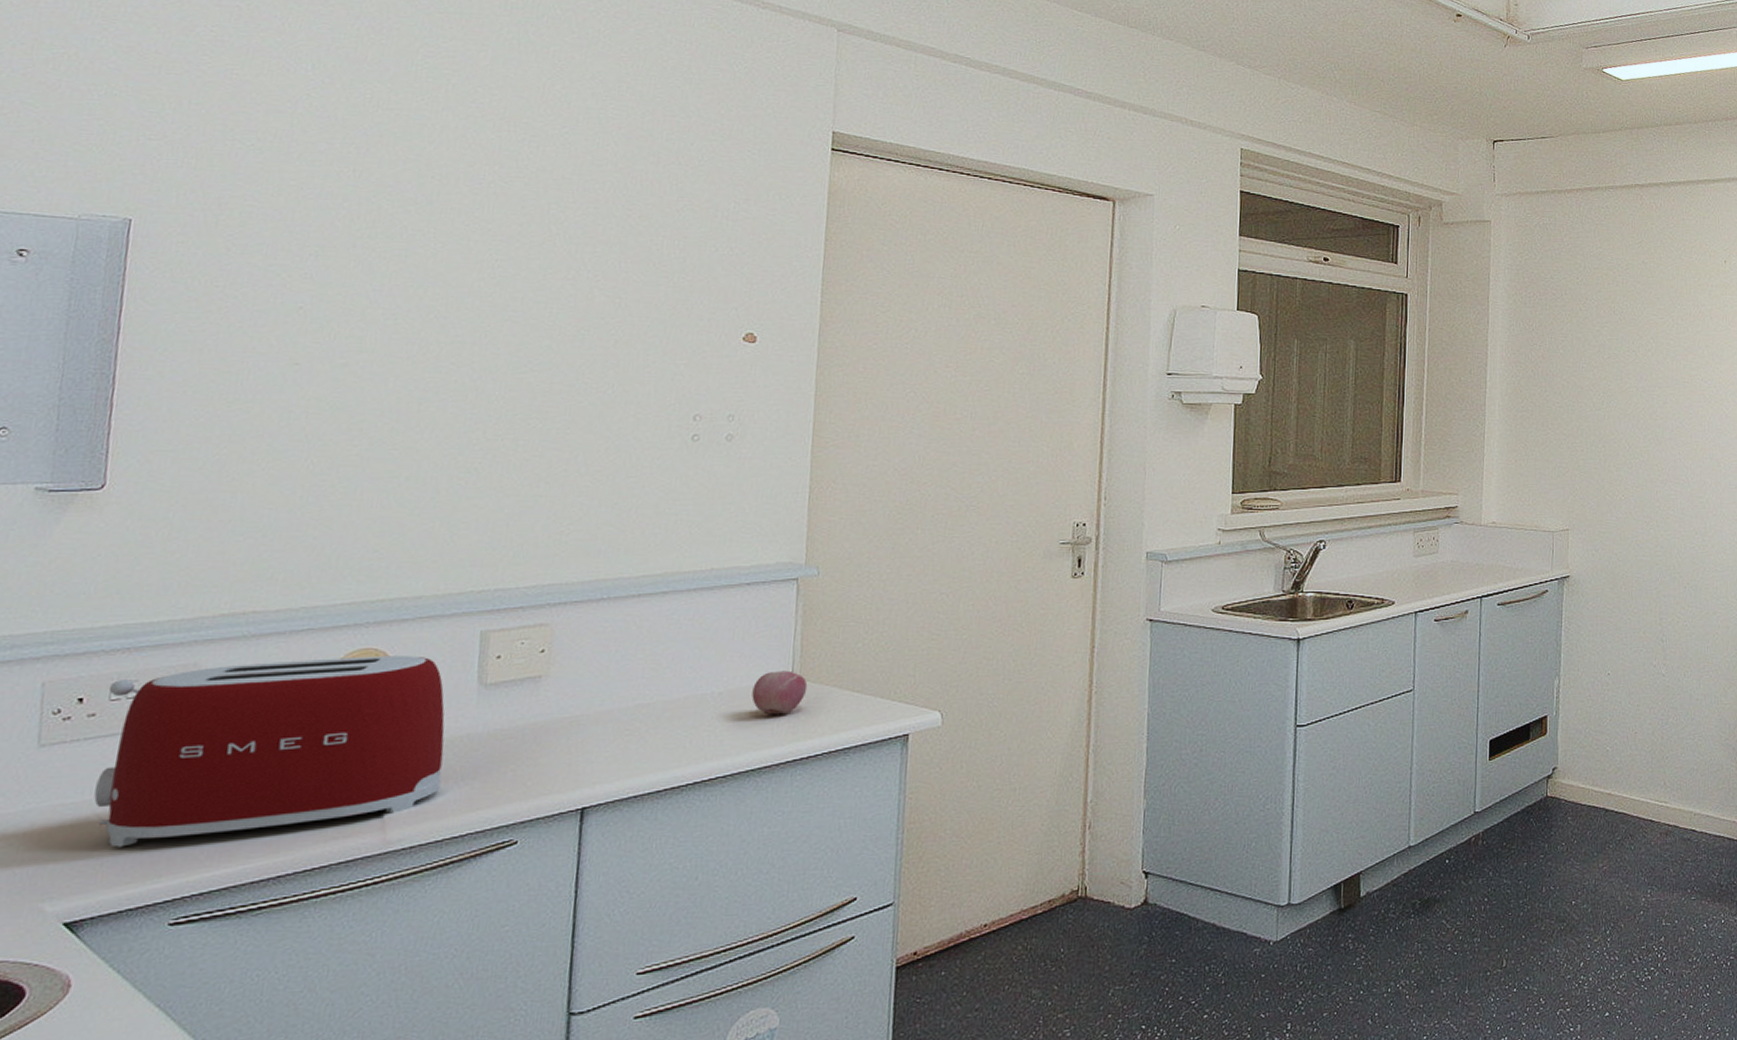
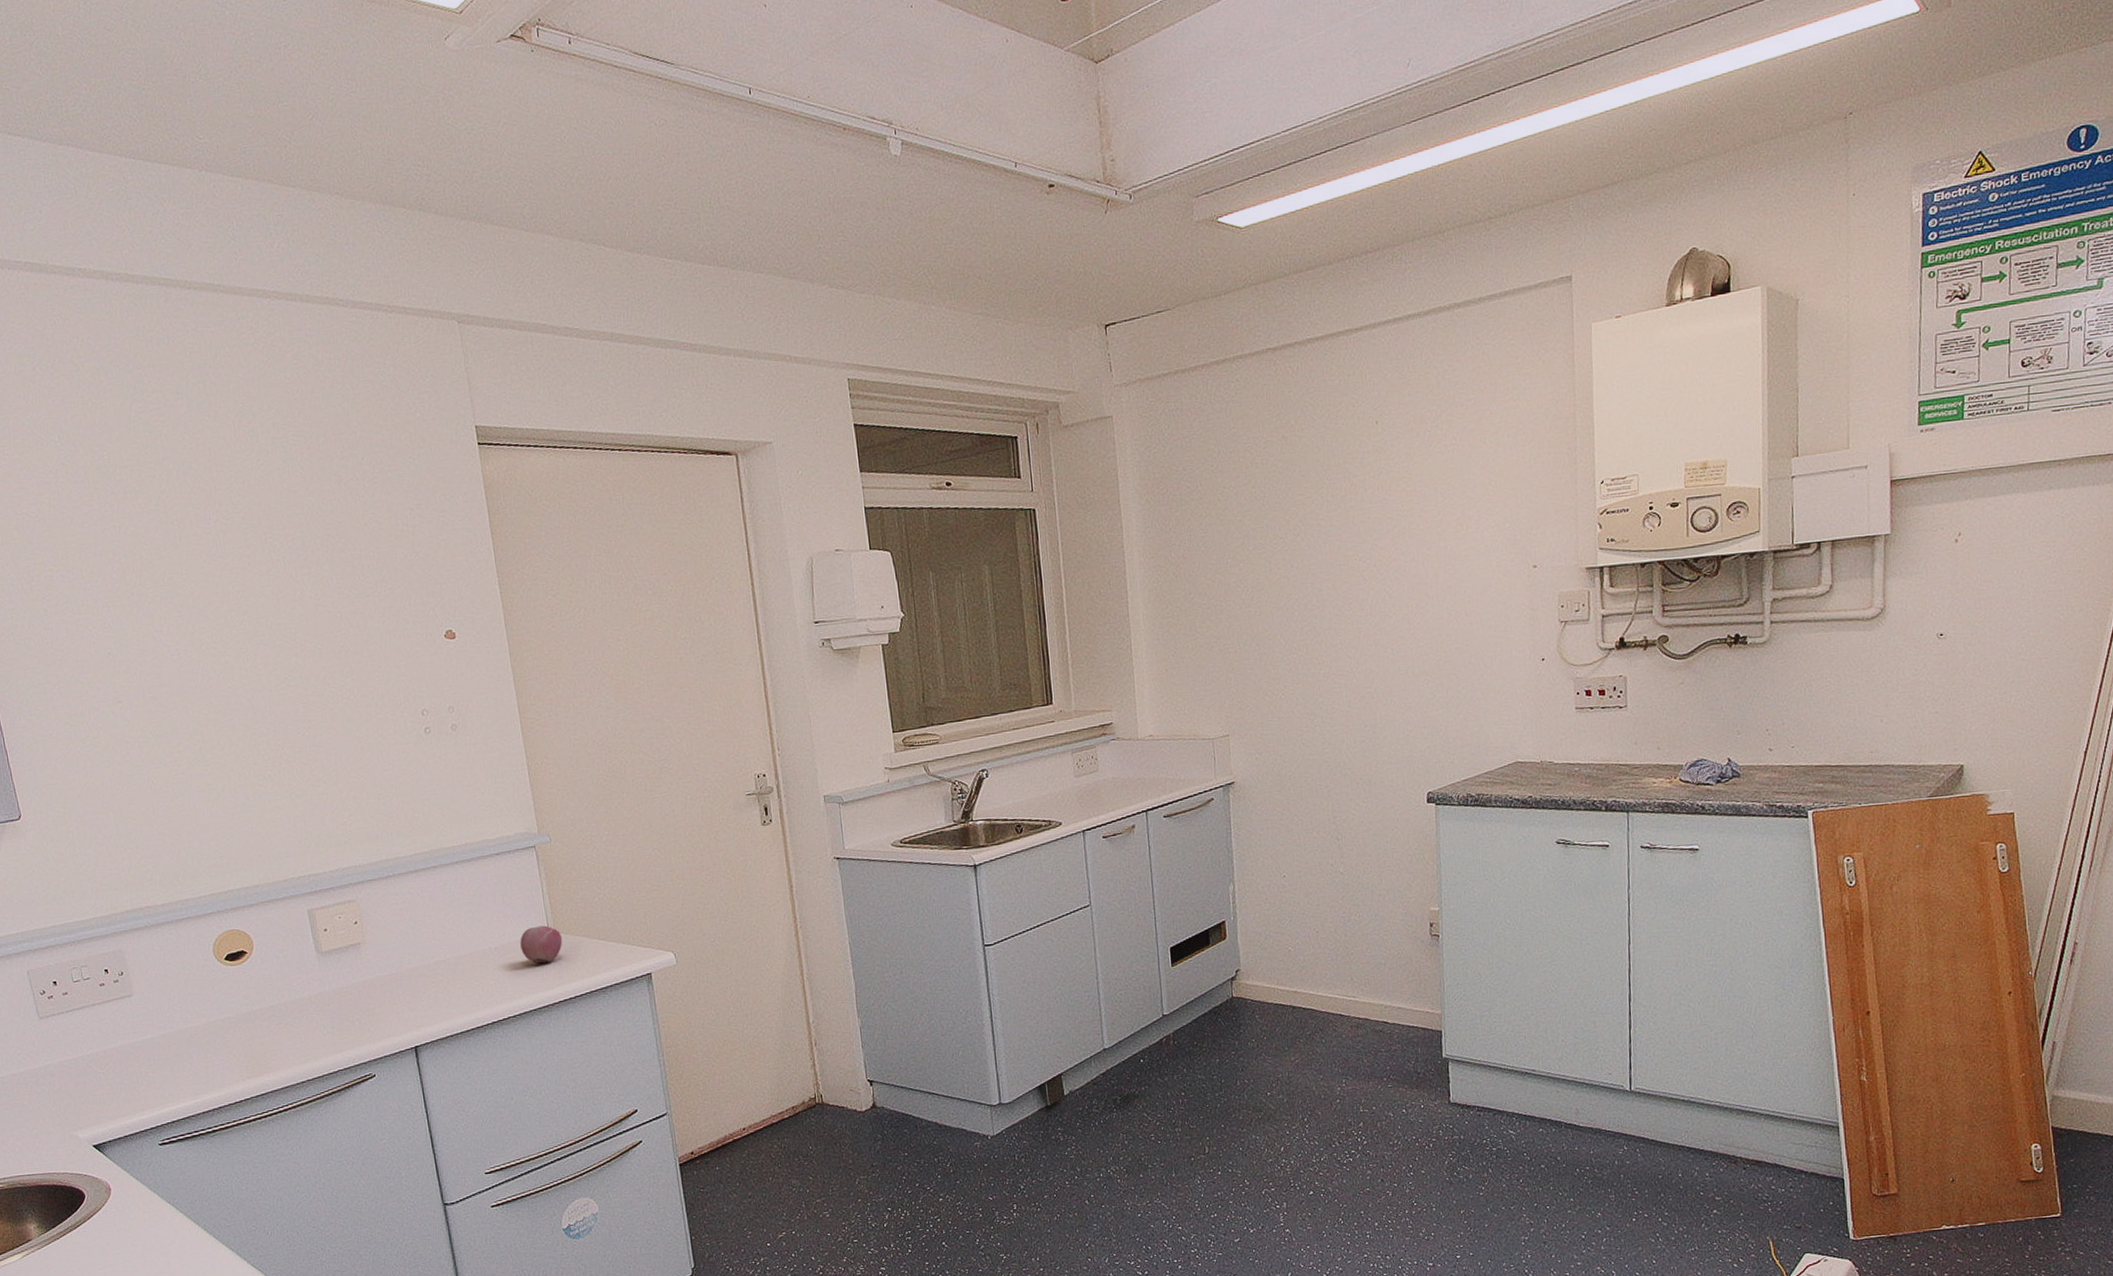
toaster: present [94,656,445,848] -> none [70,933,311,1090]

